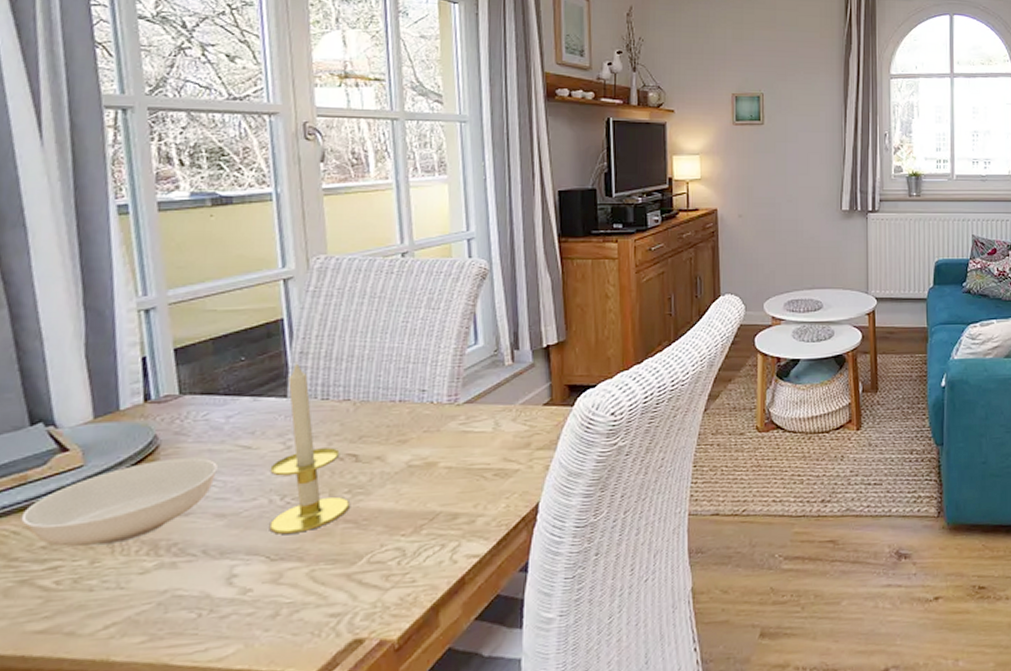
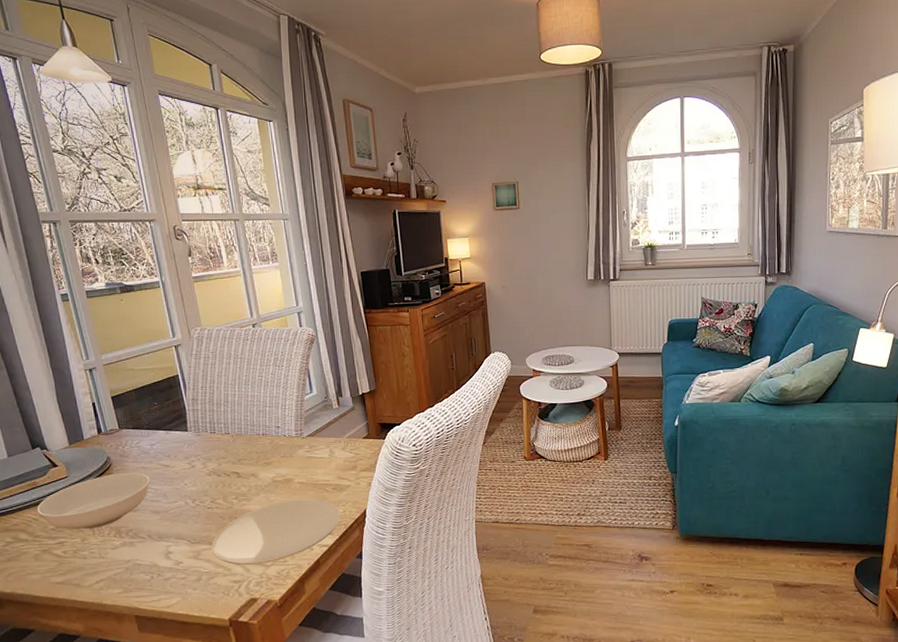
candle: present [269,361,349,535] -> none [183,406,237,527]
plate: none [302,488,502,590] -> present [212,498,341,565]

